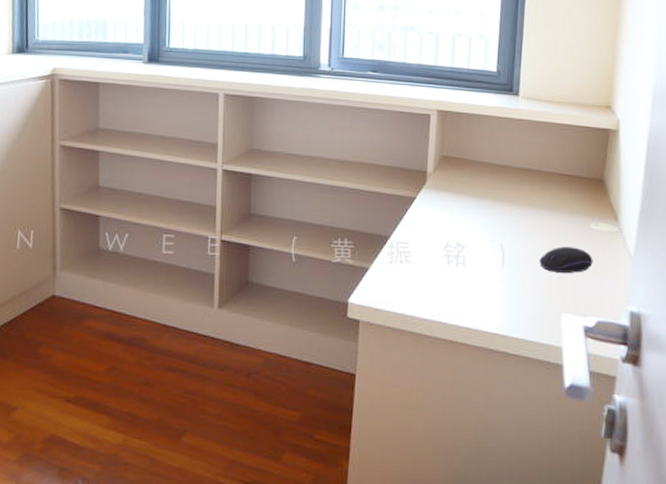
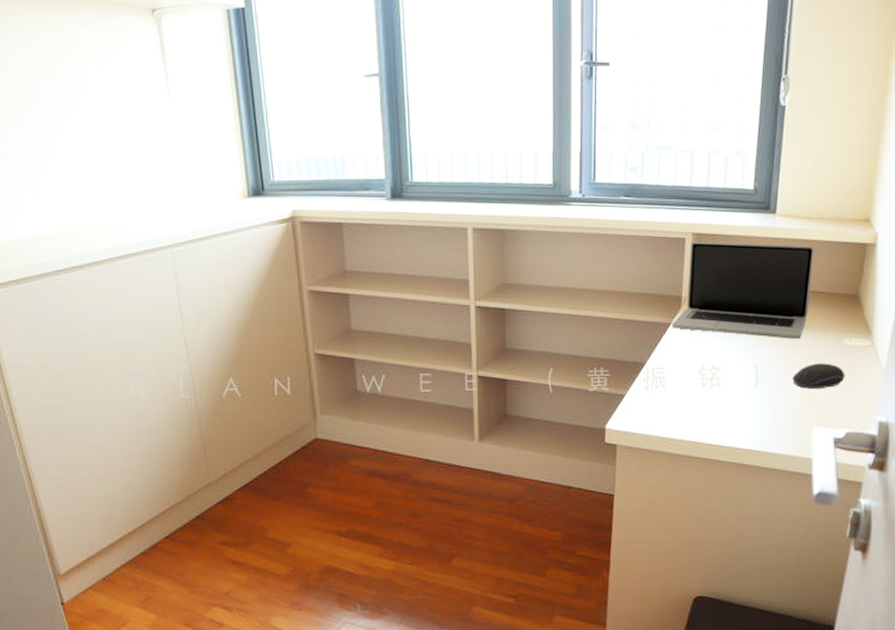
laptop: none [416,118,558,220] -> present [671,241,815,339]

